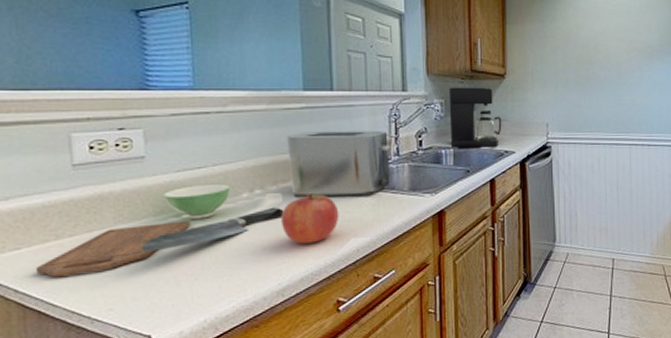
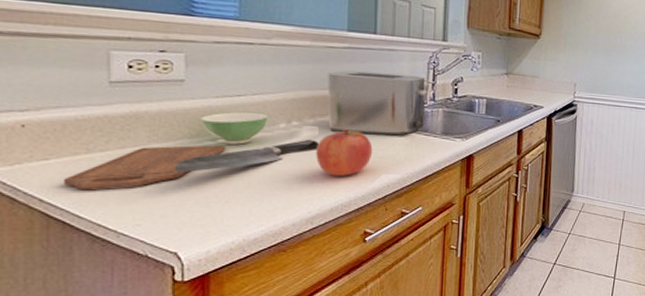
coffee maker: present [448,87,502,149] -> none [484,41,534,102]

